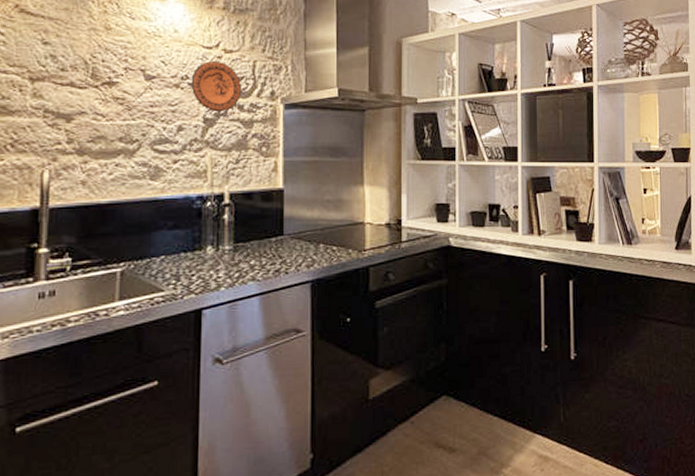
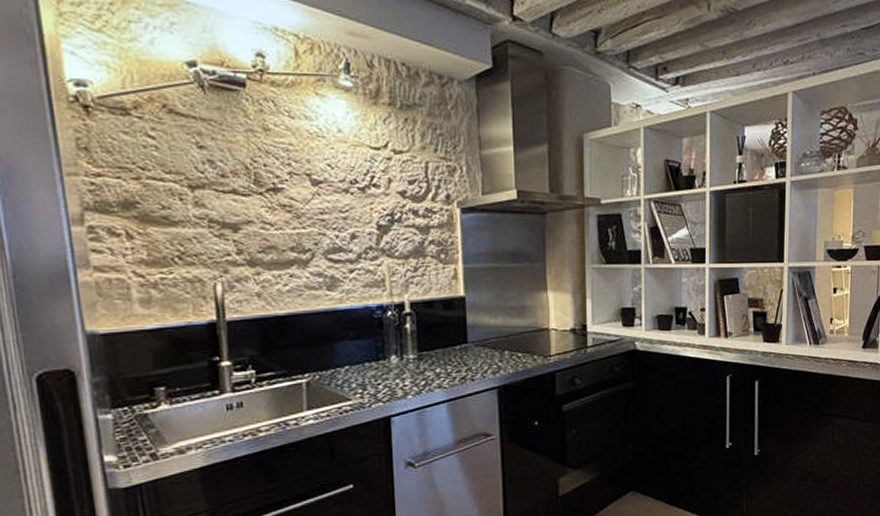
decorative plate: present [191,60,242,112] -> none [360,162,416,218]

